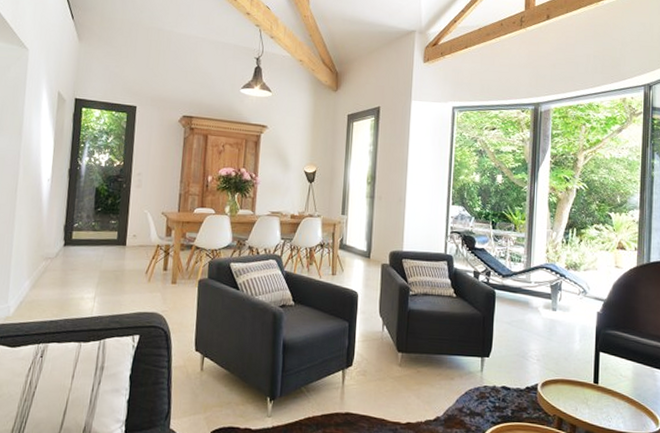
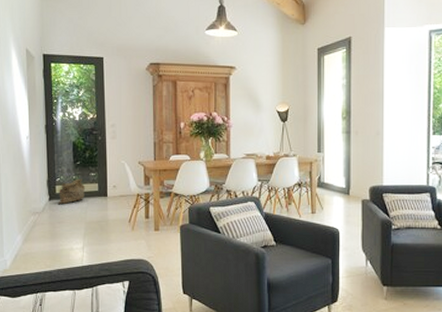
bag: none [73,225,105,252] -> present [58,178,86,205]

